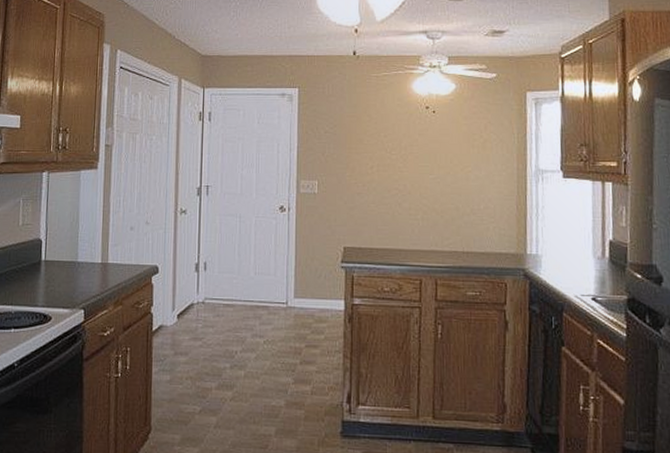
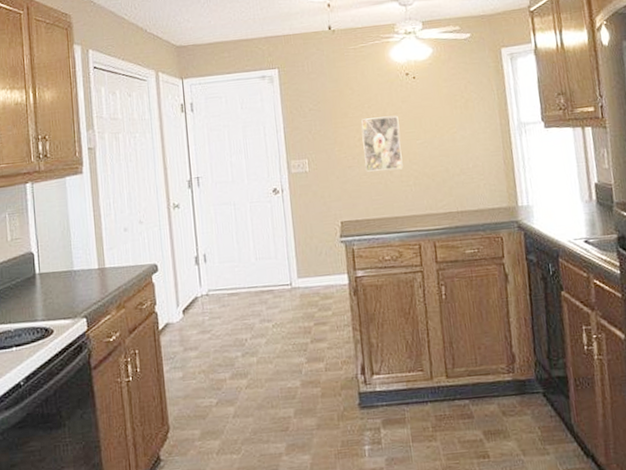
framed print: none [374,147,414,202] -> present [361,115,403,172]

